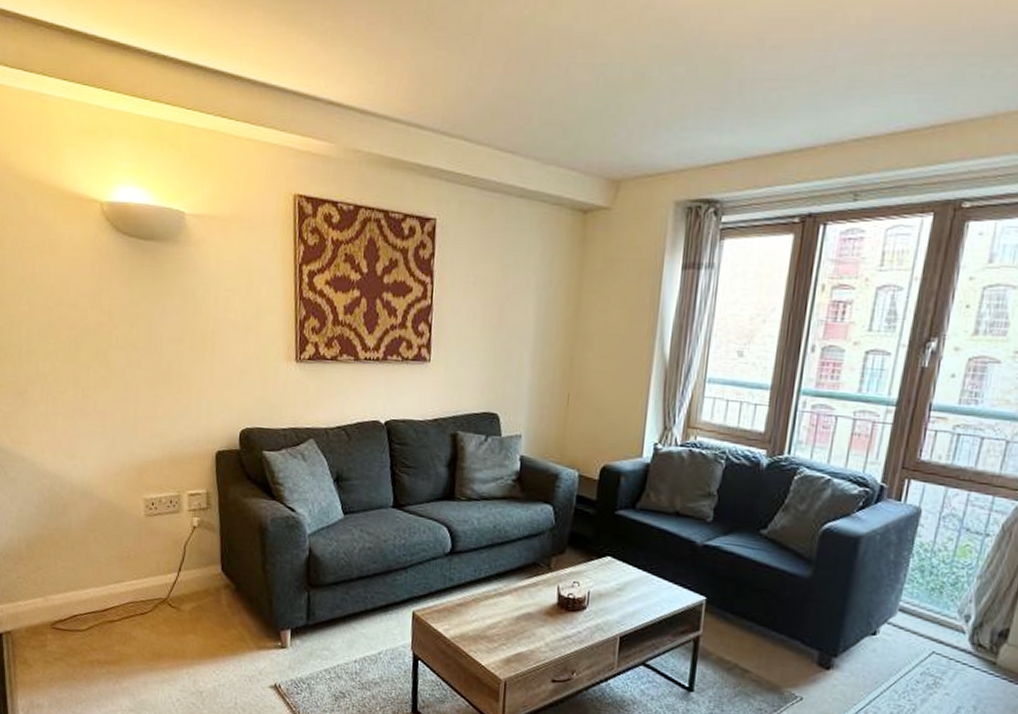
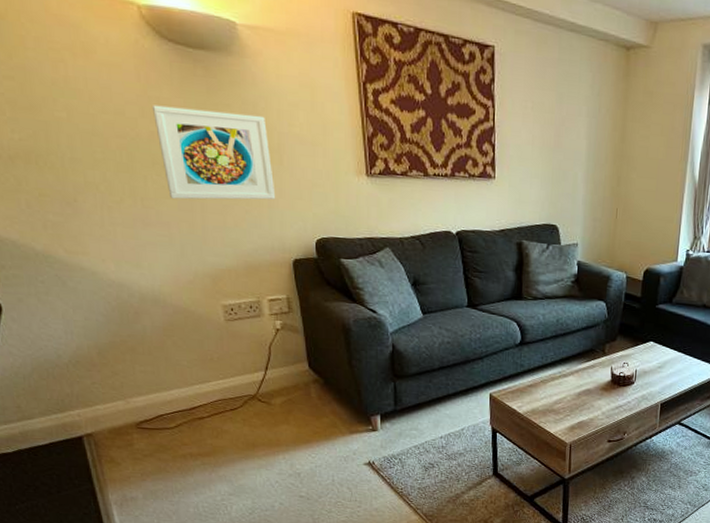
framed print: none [102,296,206,389] -> present [153,105,276,200]

